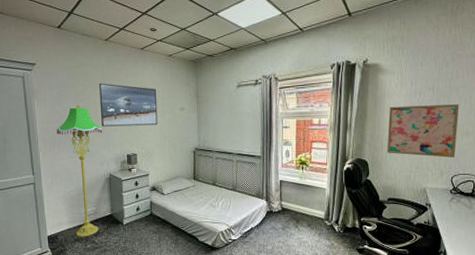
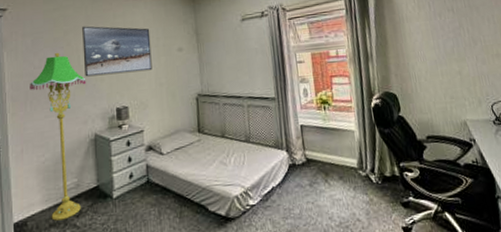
wall art: present [387,104,459,158] -> none [410,24,491,84]

